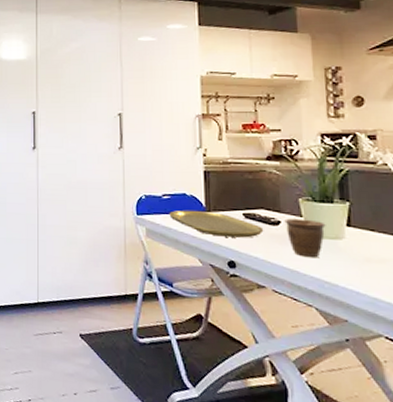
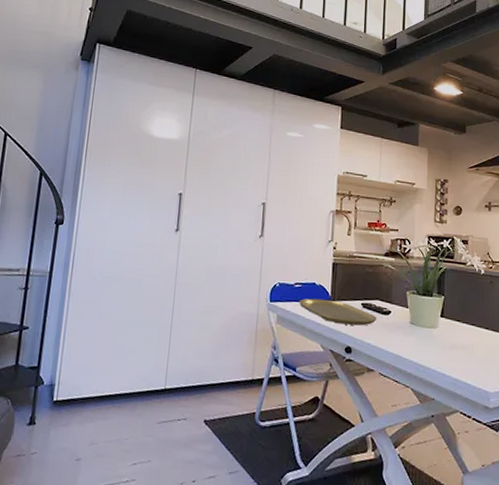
mug: present [284,218,326,258] -> none [394,309,425,344]

